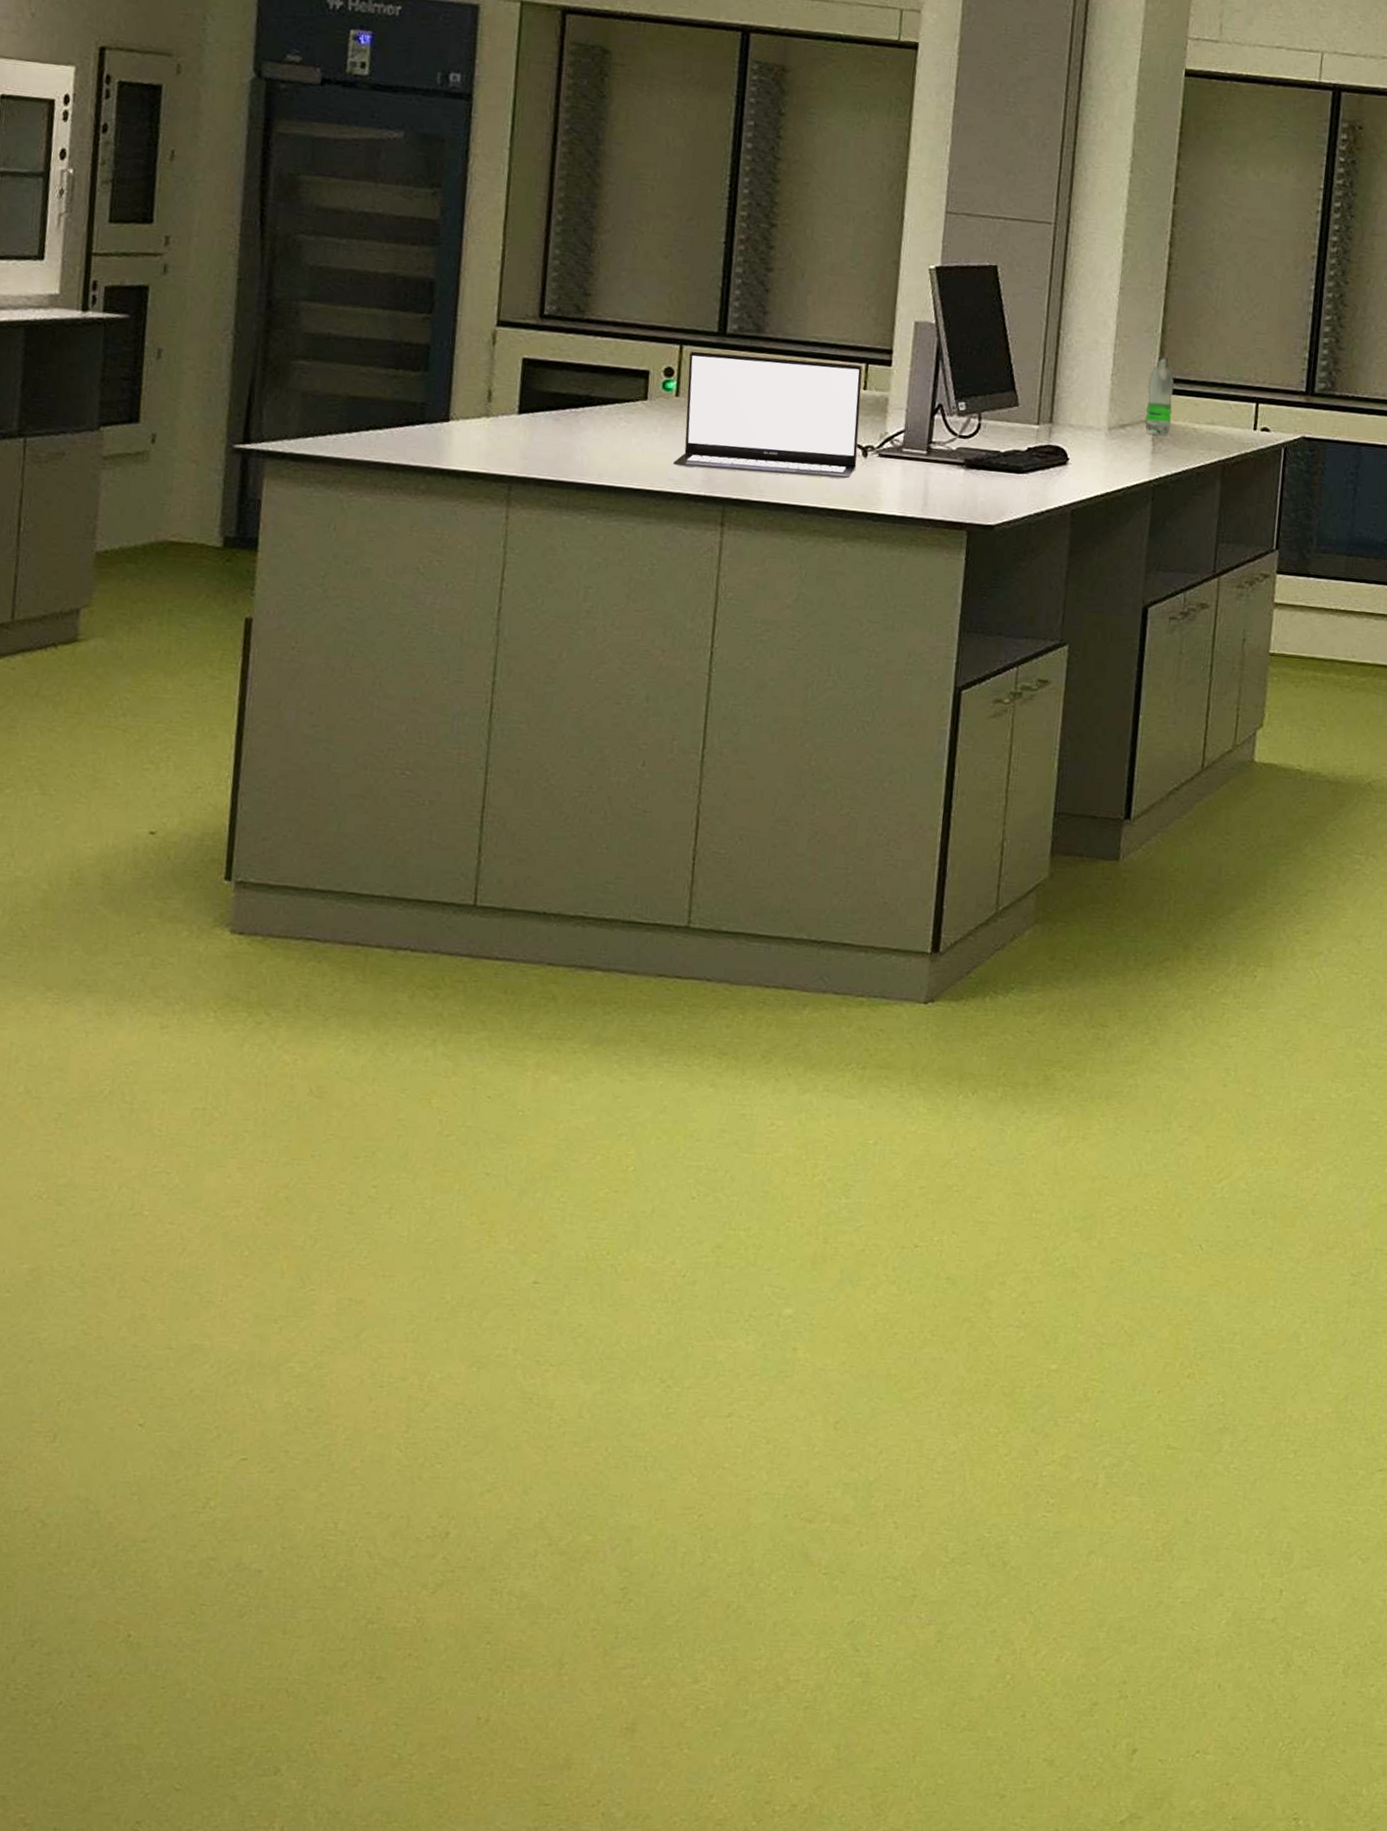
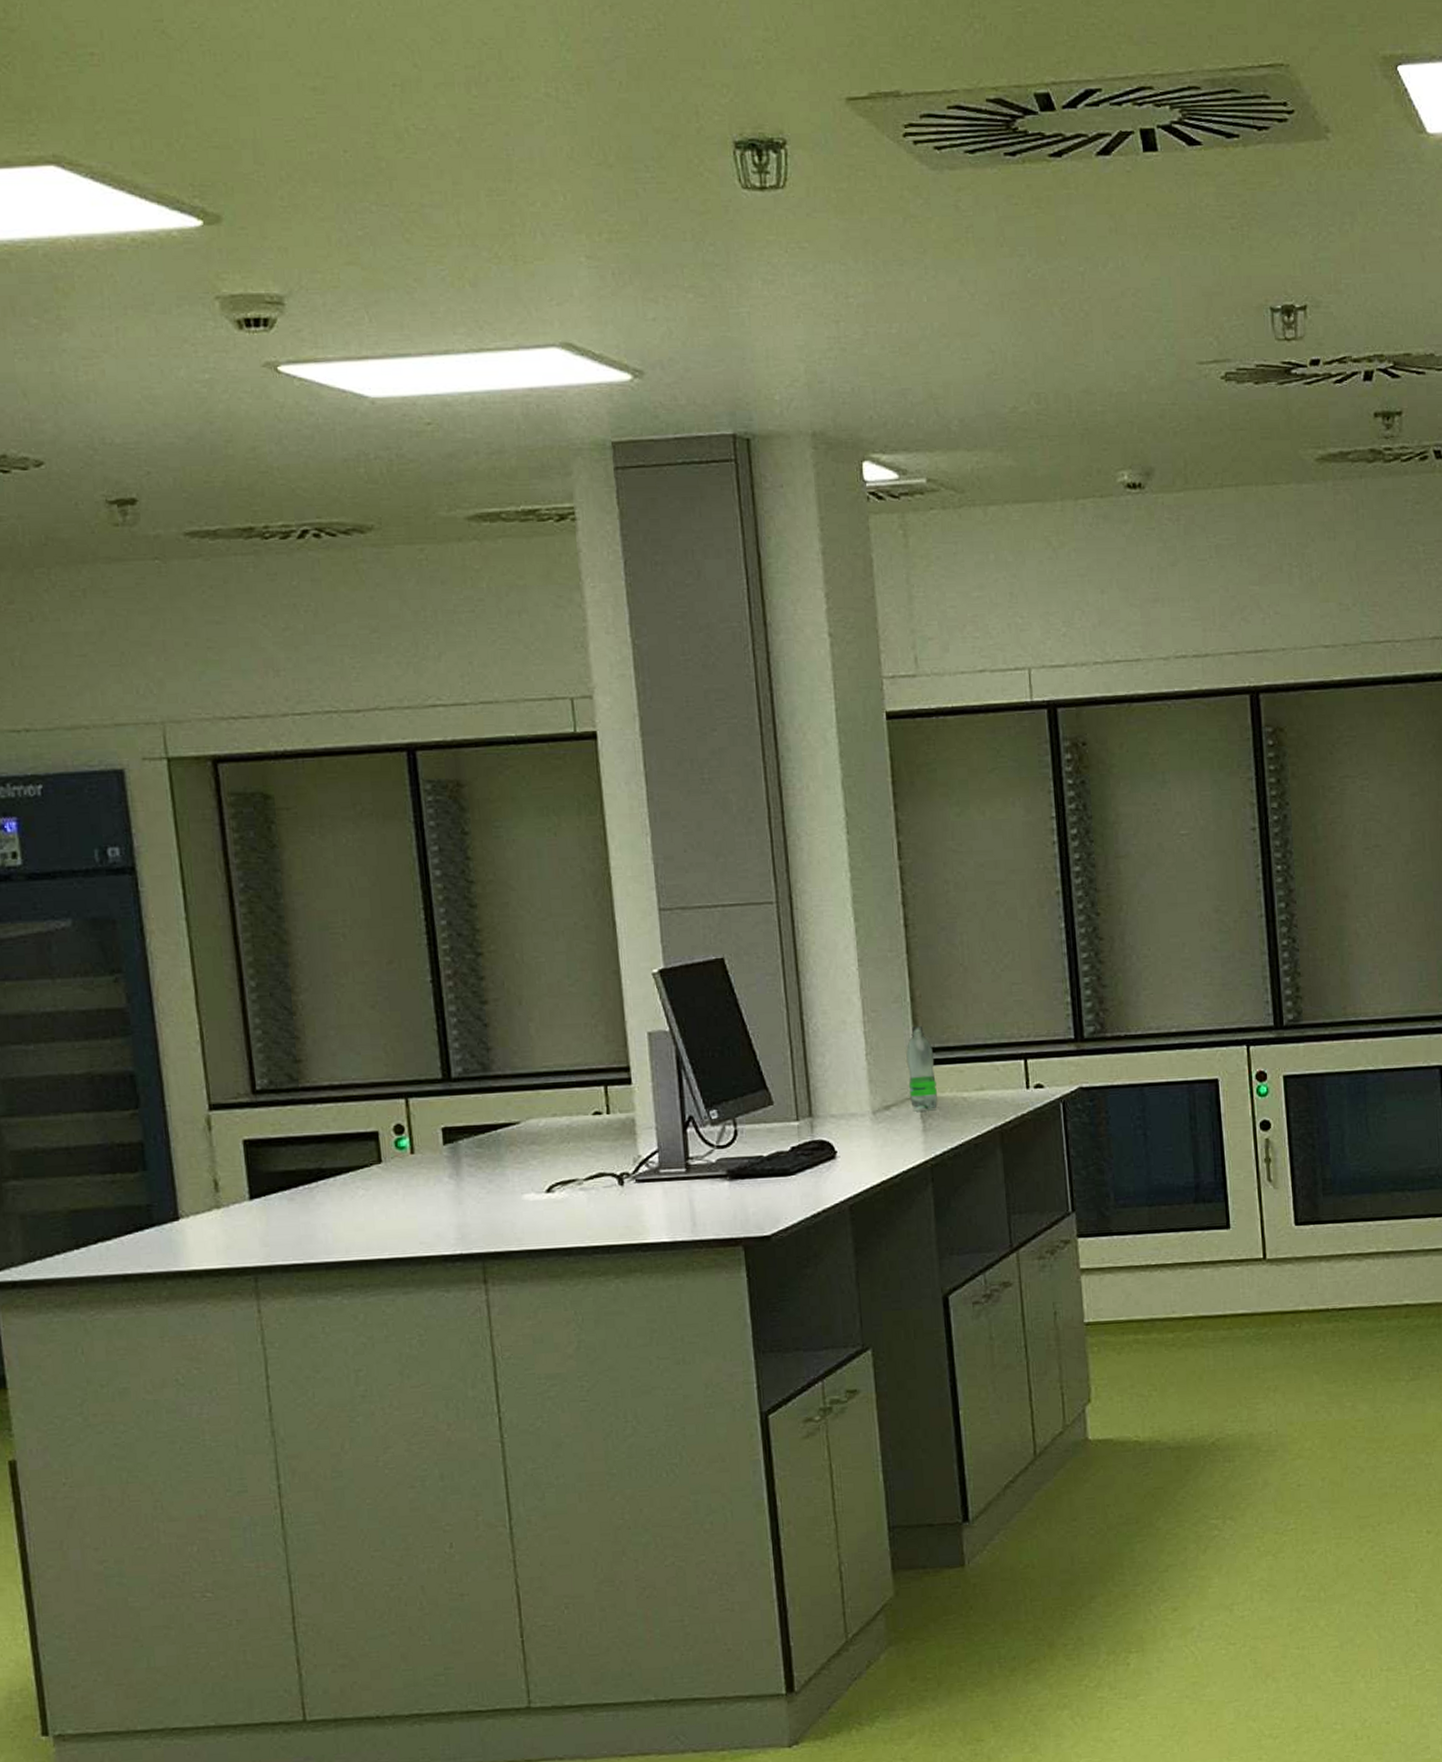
laptop: present [673,350,863,479] -> none [416,1088,615,1228]

